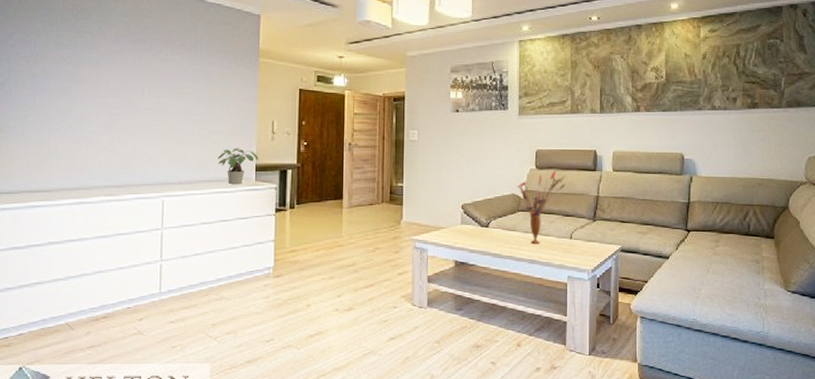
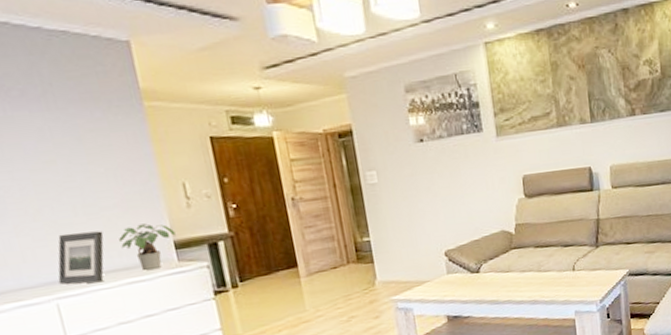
picture frame: none [168,147,208,188] -> present [58,231,104,285]
bouquet: present [516,171,565,245] -> none [505,197,561,284]

